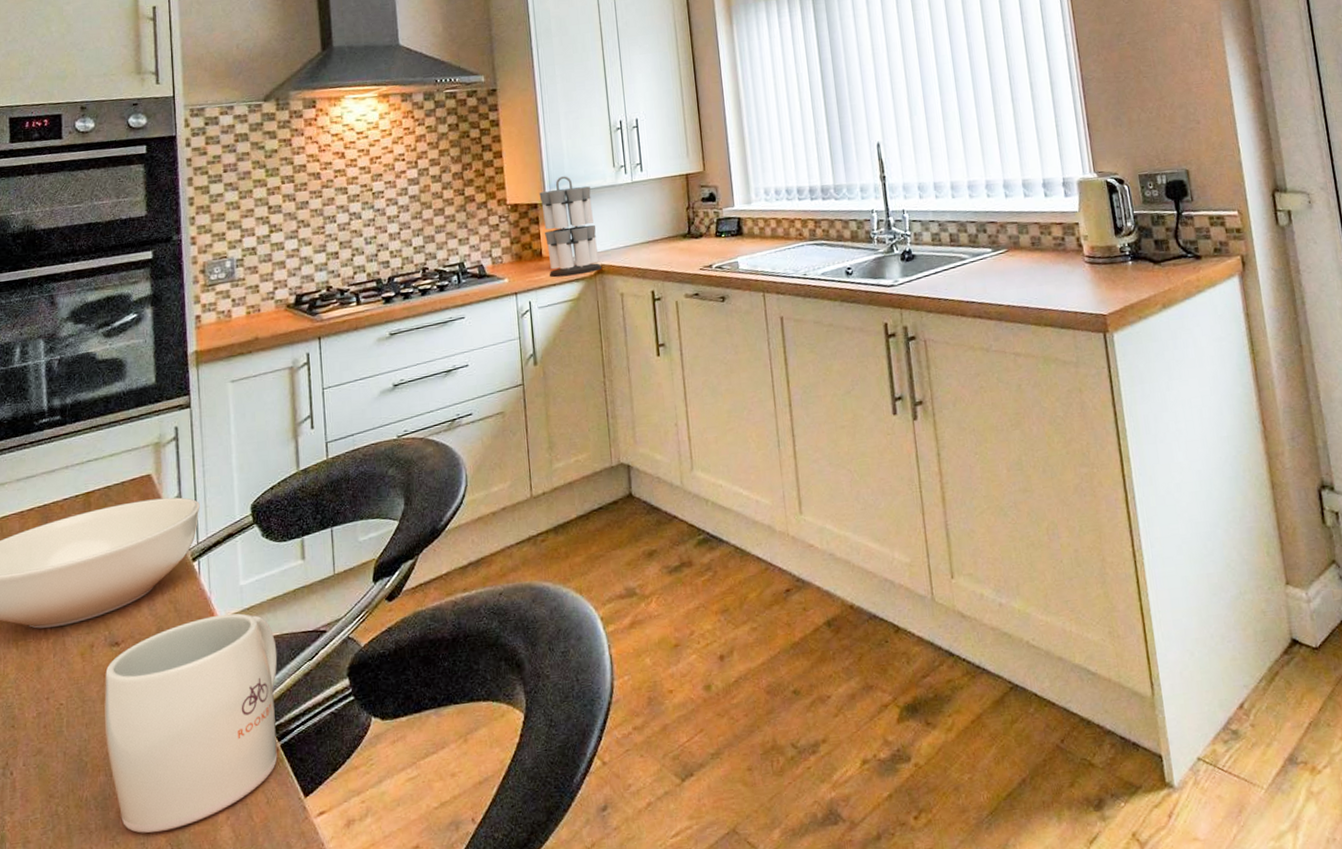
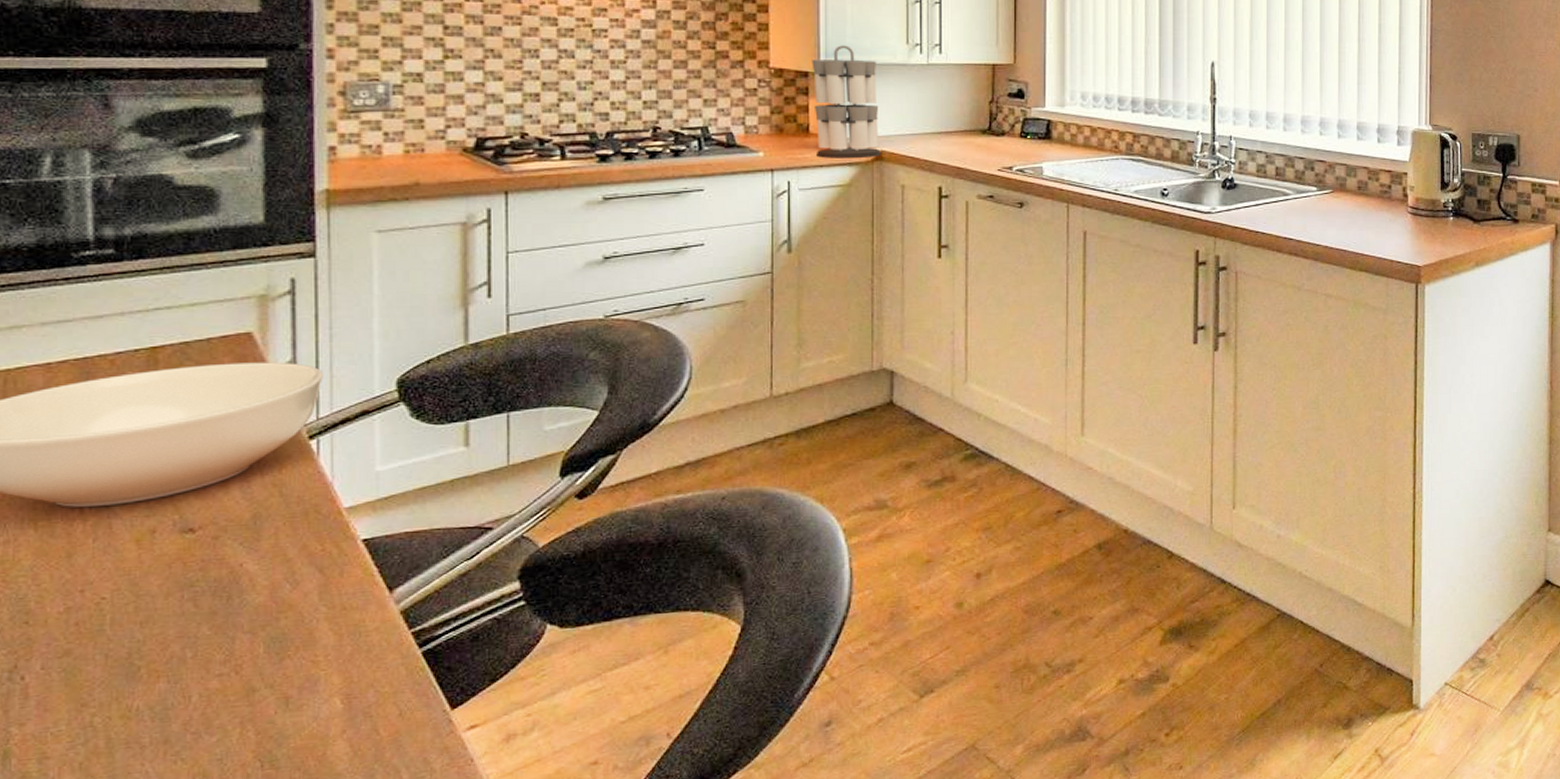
mug: present [104,613,278,834] -> none [168,502,424,748]

